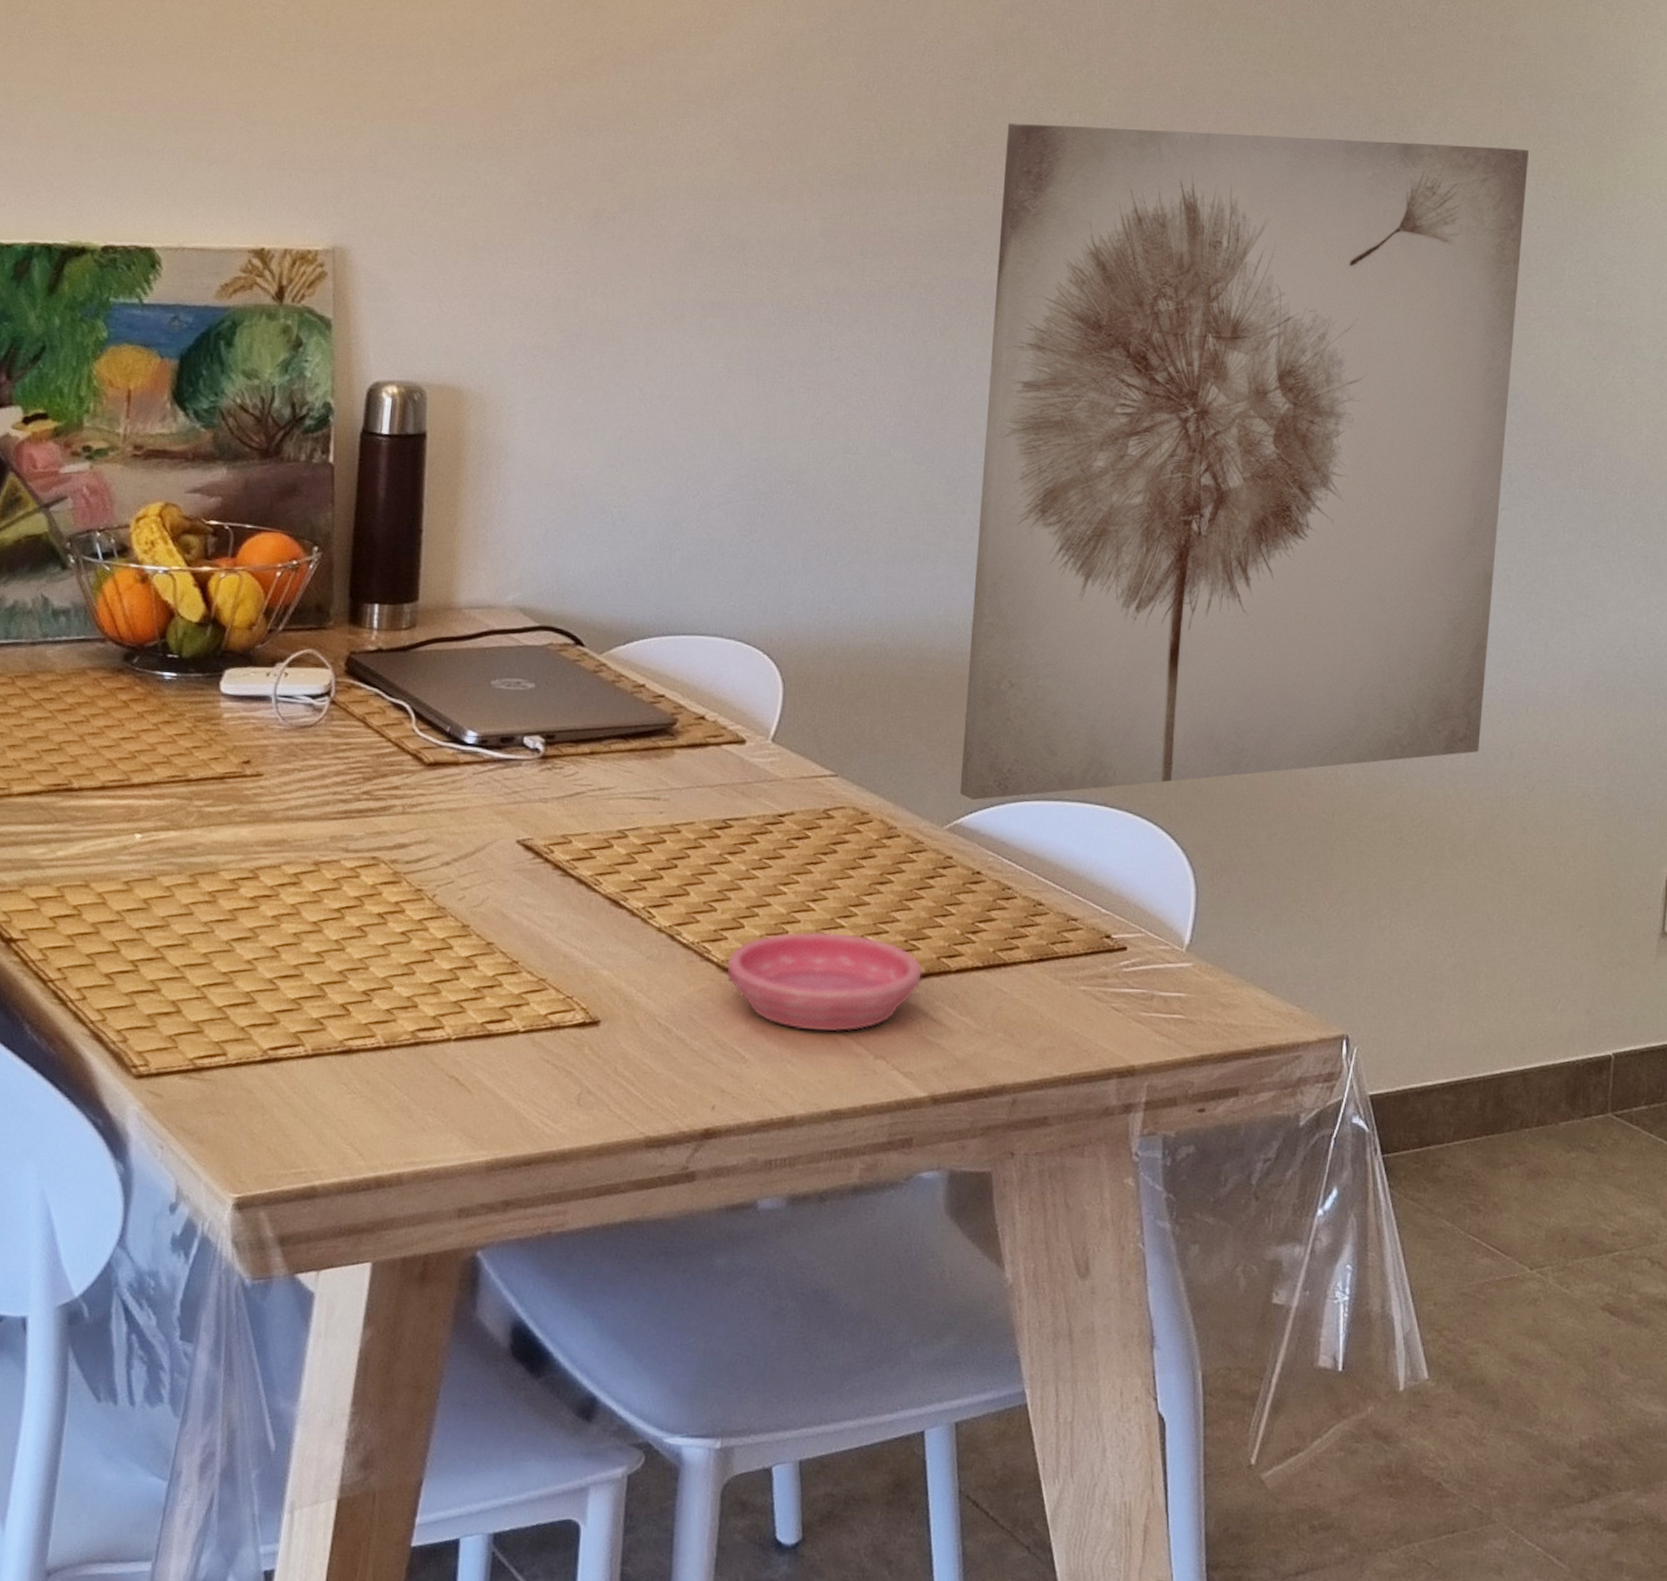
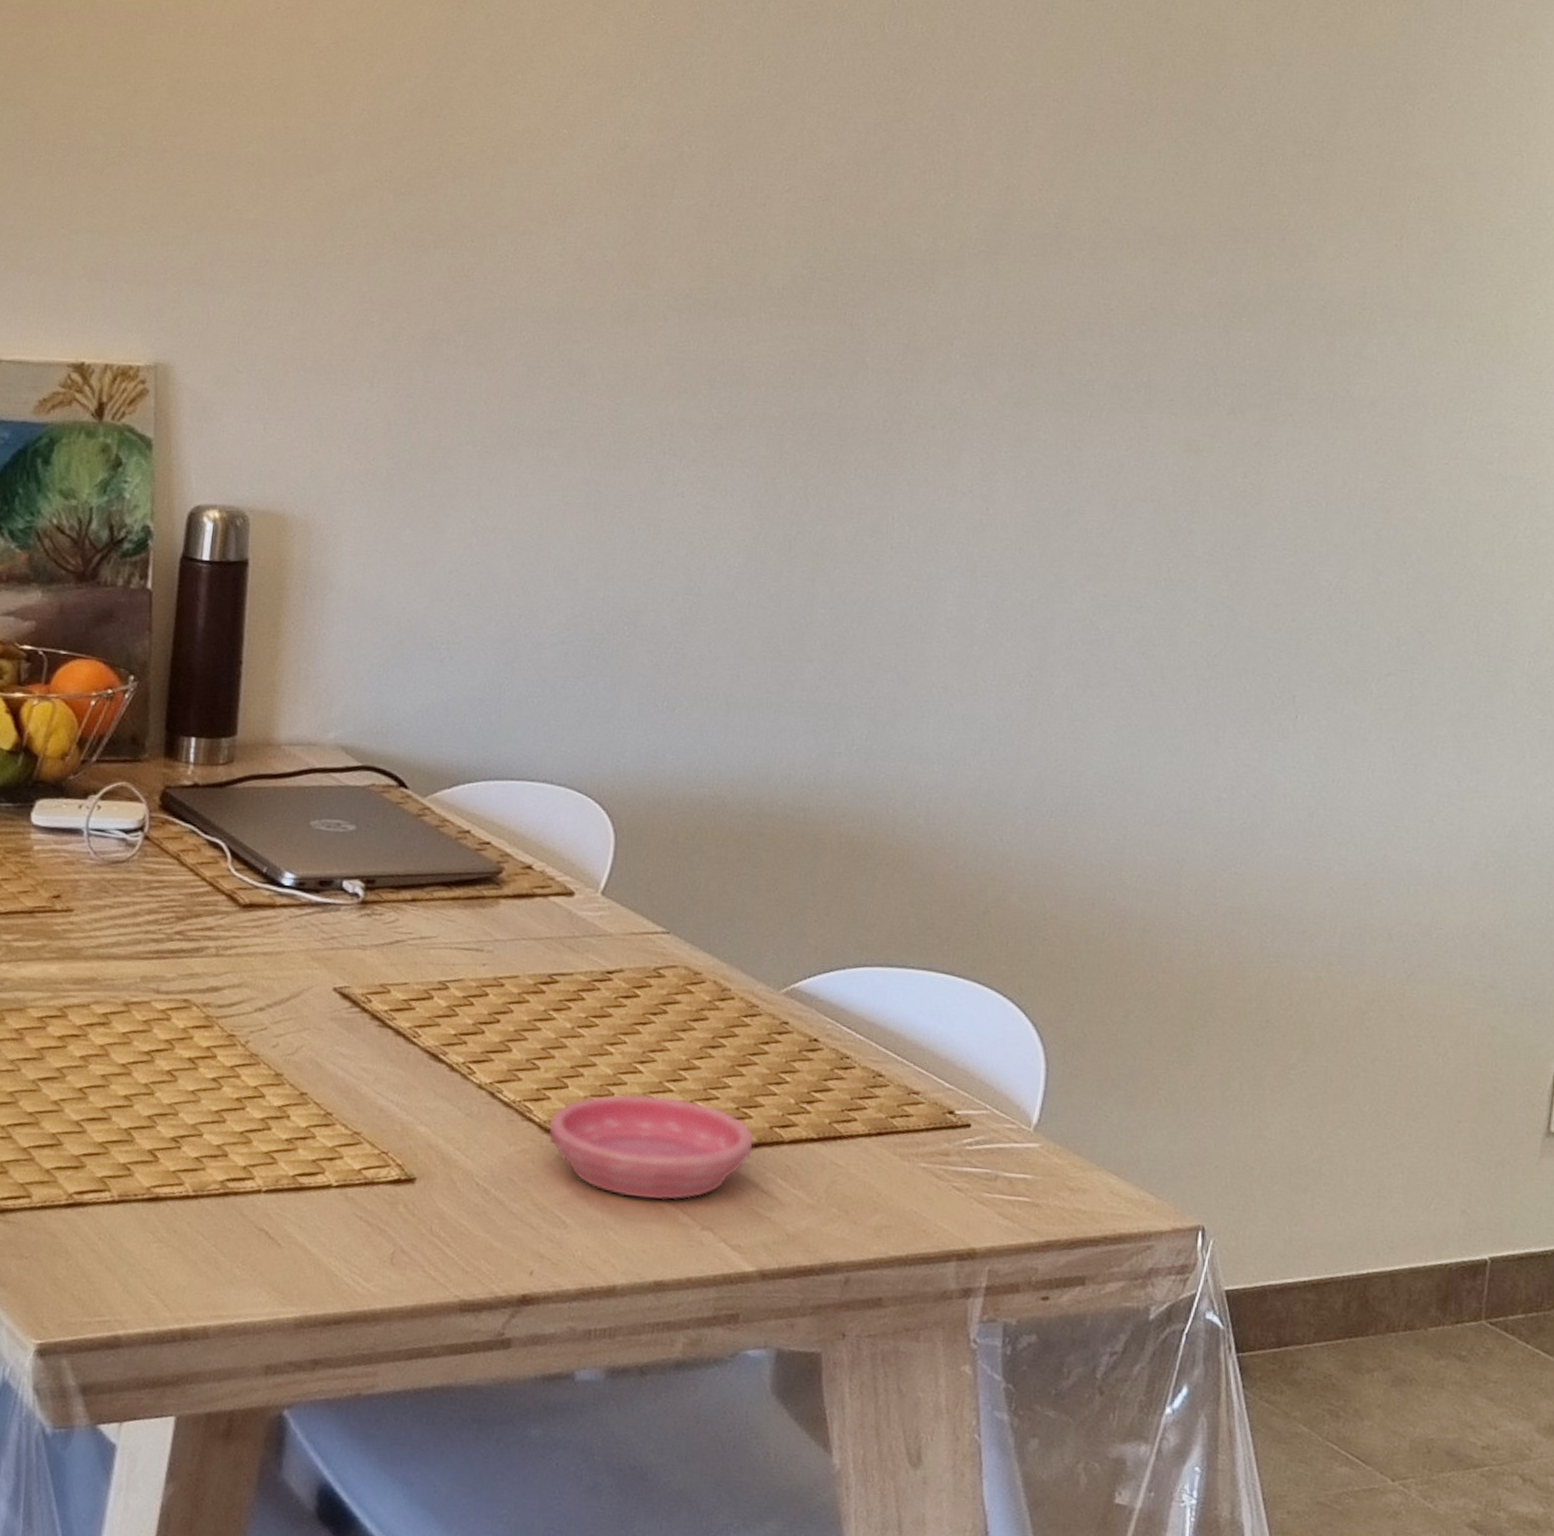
wall art: present [959,123,1529,800] -> none [798,248,1430,964]

